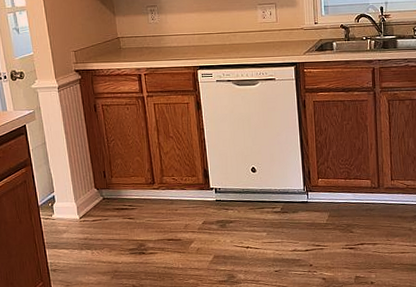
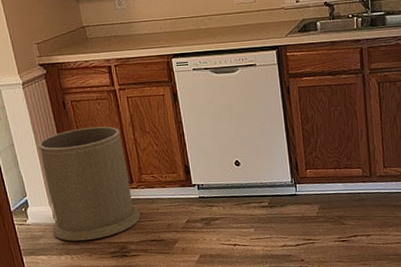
trash can: none [69,129,160,237] -> present [38,126,141,241]

